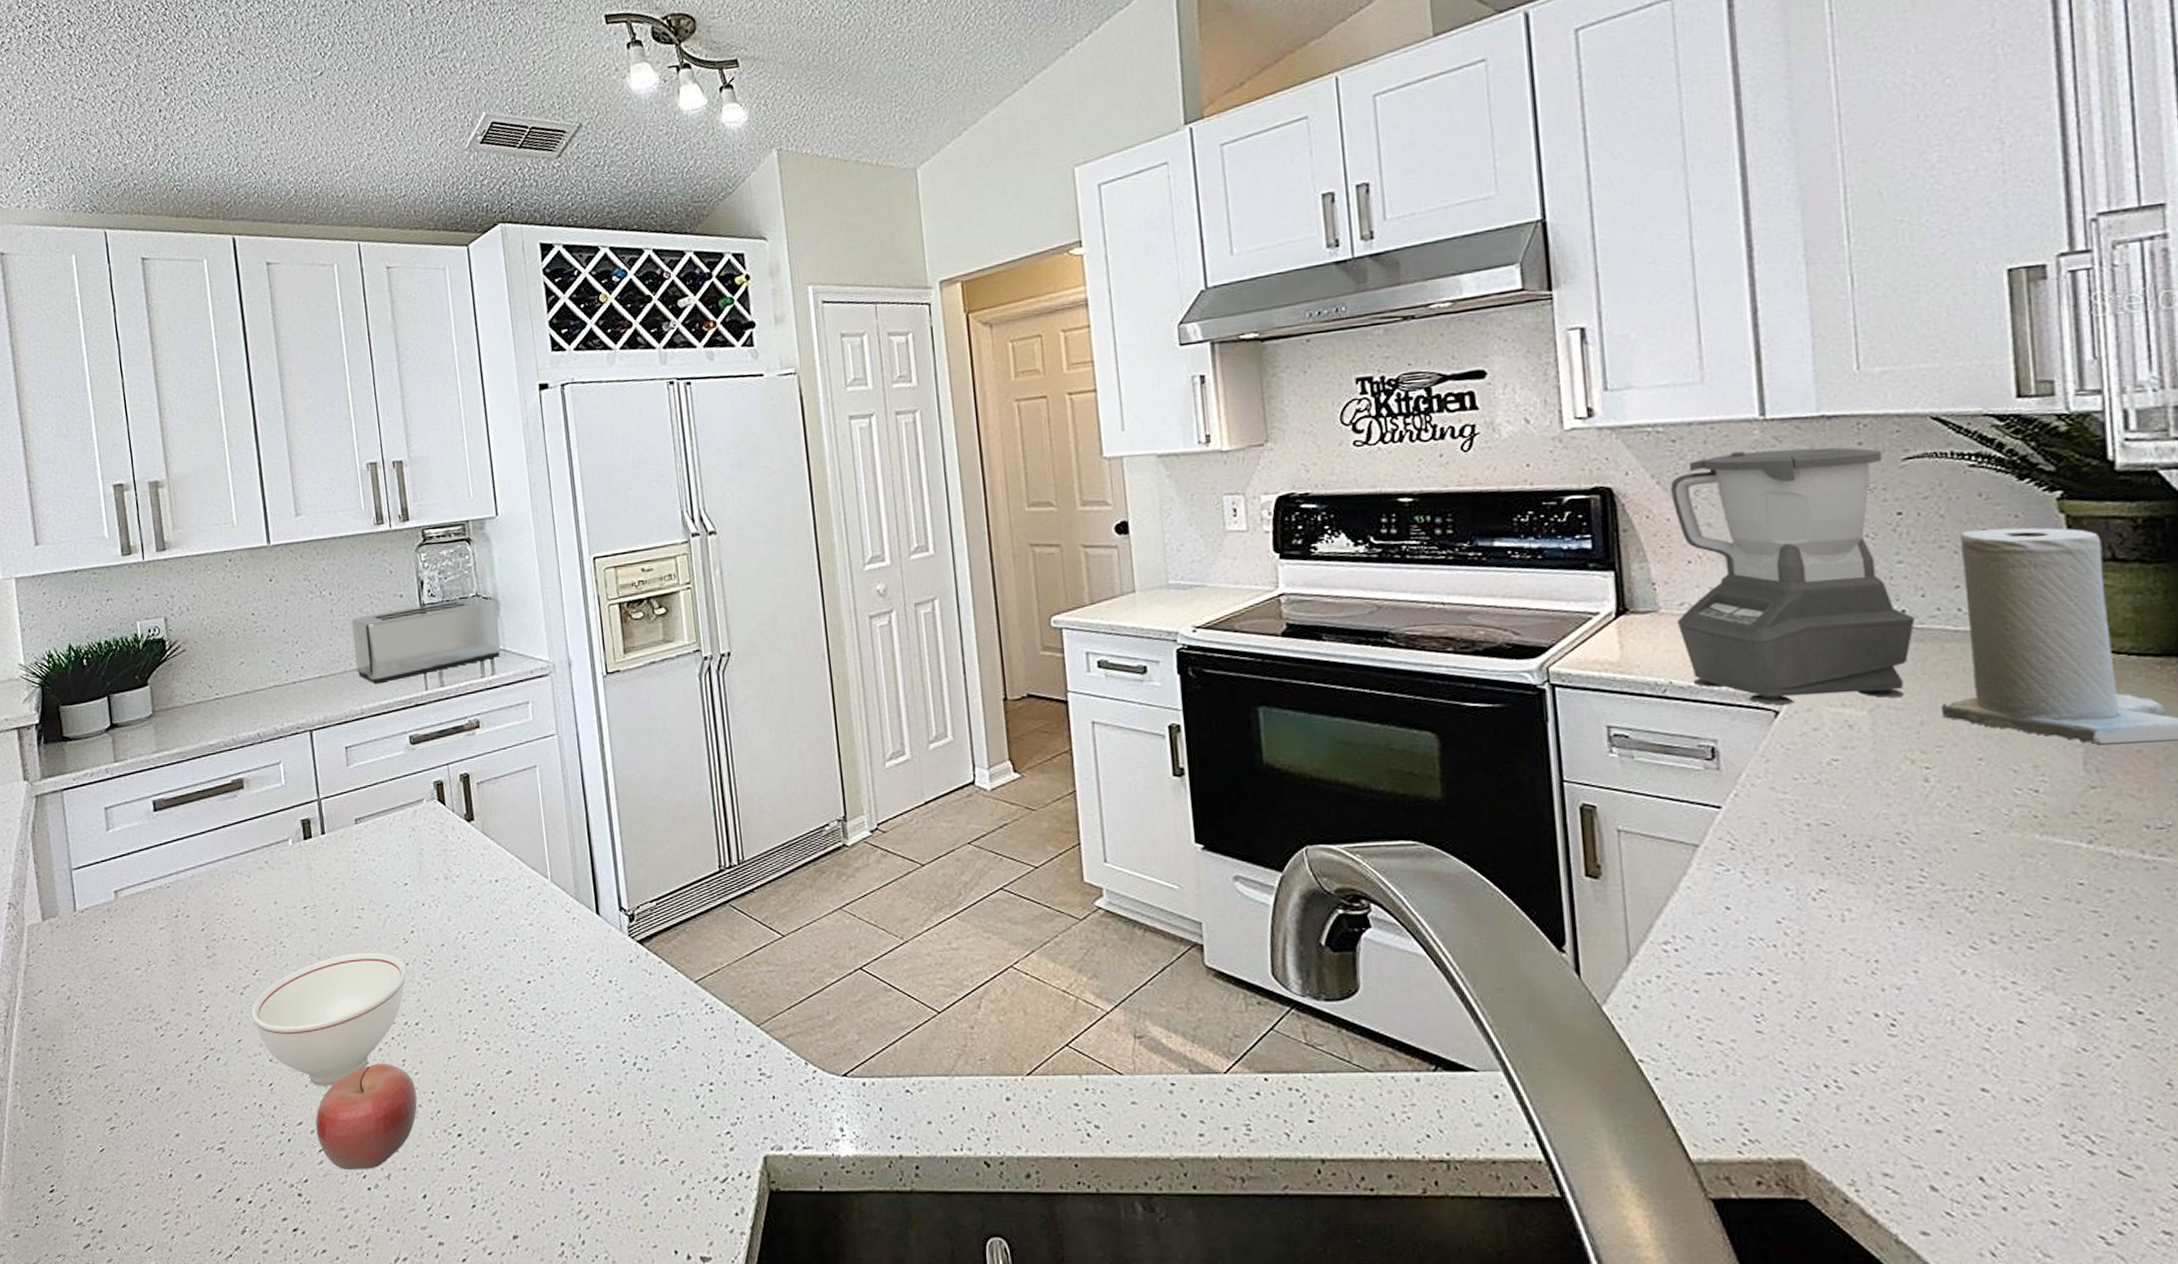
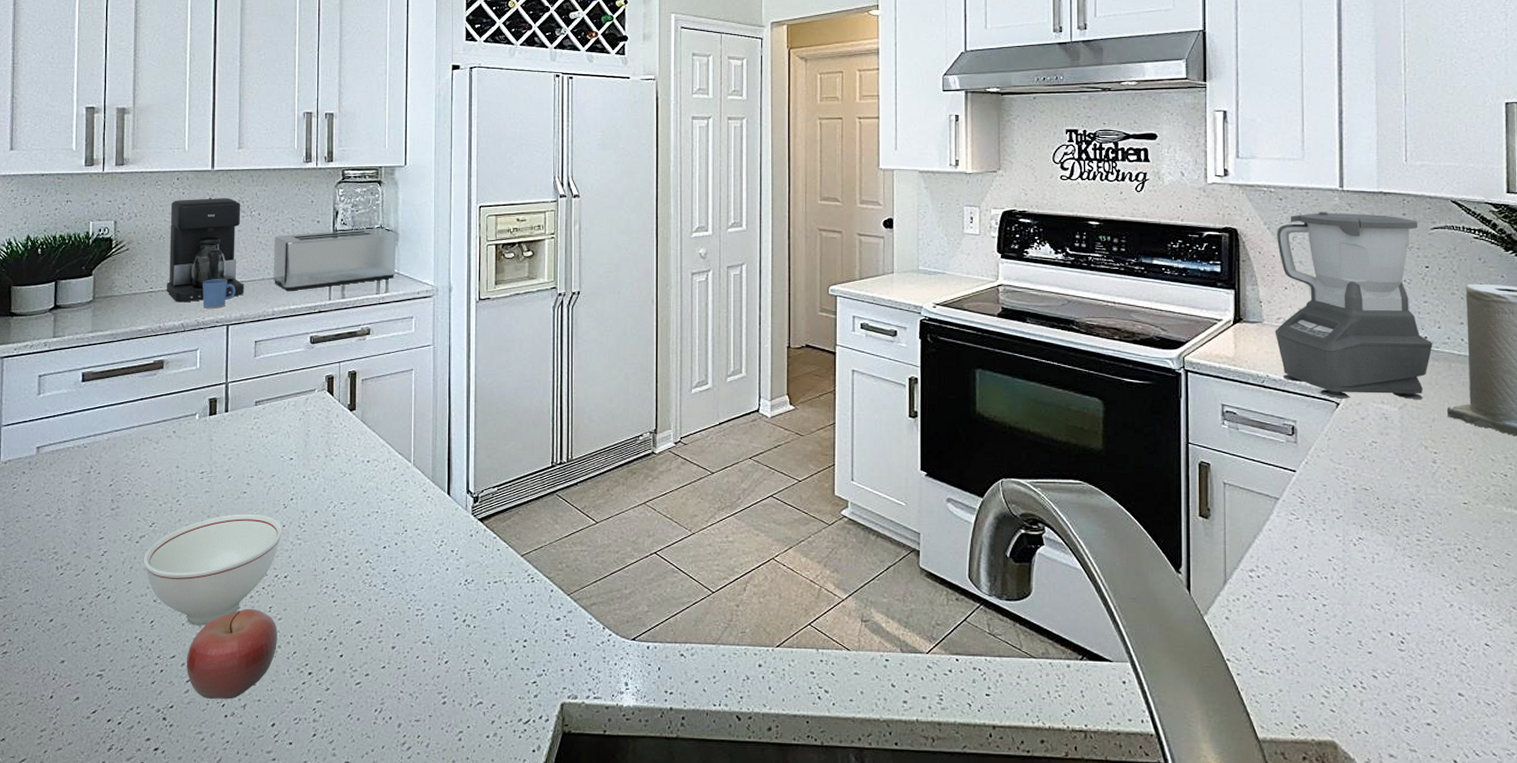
coffee maker: none [226,577,325,709] -> present [167,198,244,303]
mug: none [274,675,315,714] -> present [202,279,236,309]

